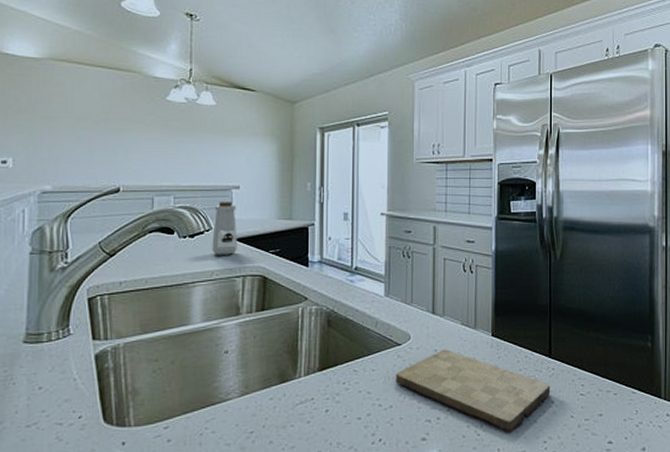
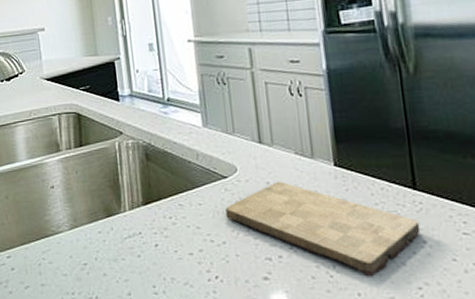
bottle: present [212,201,238,255] -> none [24,43,50,96]

